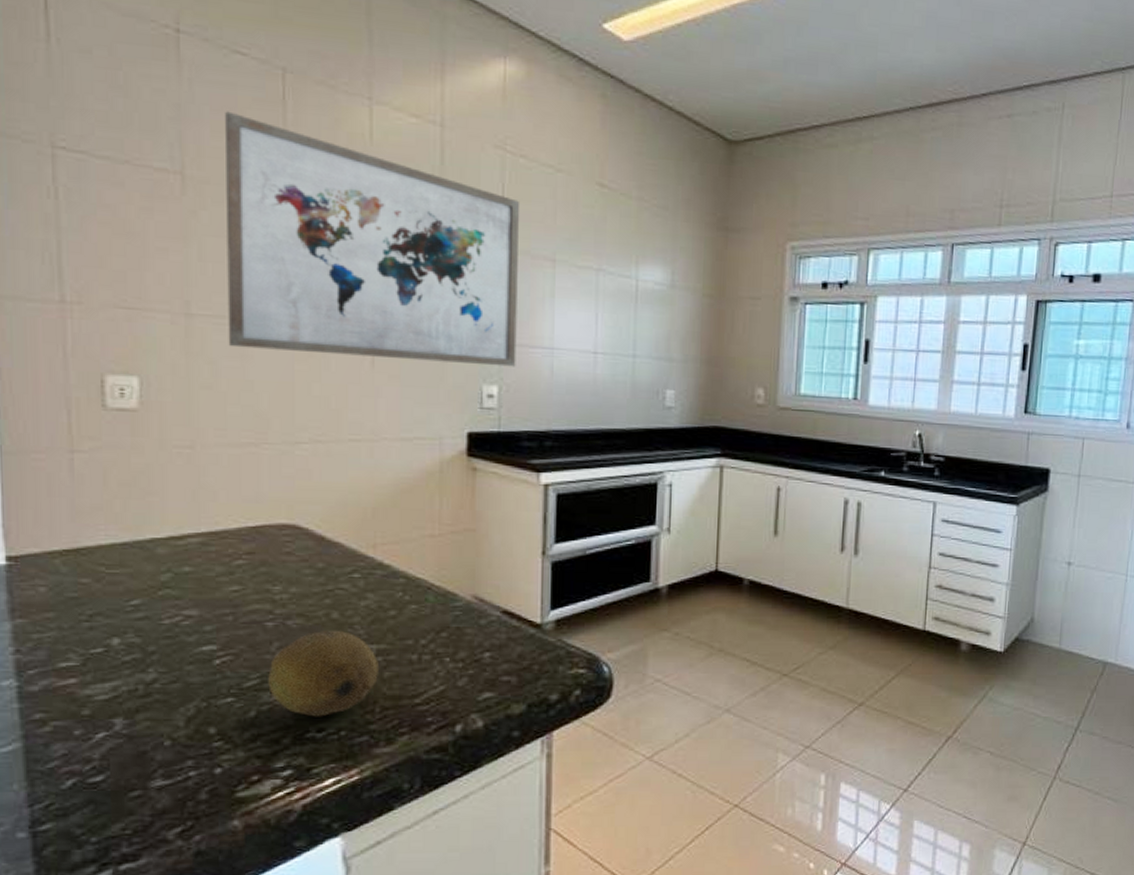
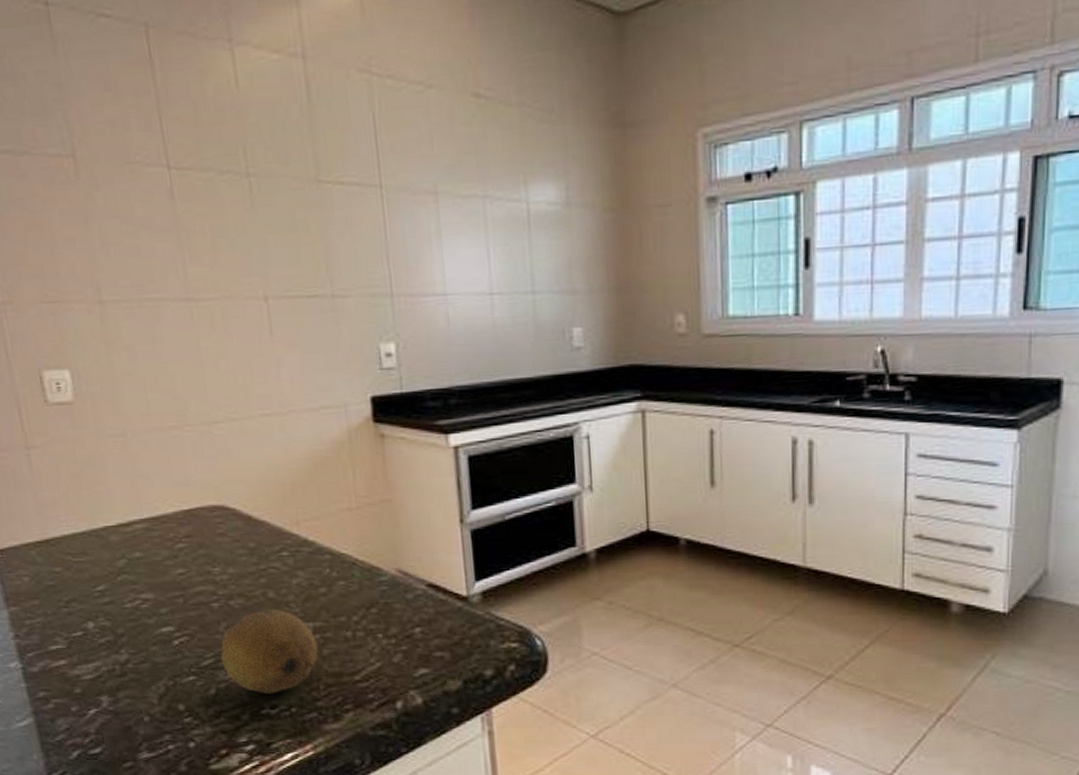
wall art: present [225,111,521,367] -> none [101,81,411,331]

